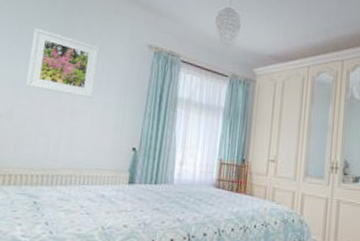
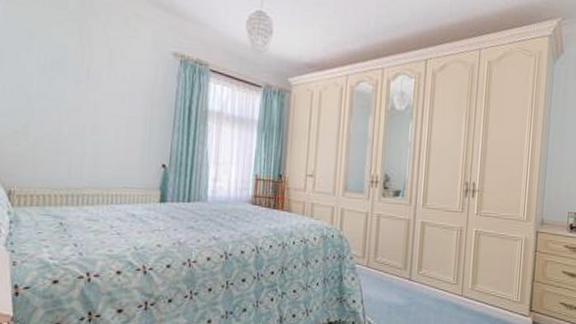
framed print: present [25,29,100,98] -> none [40,35,120,112]

